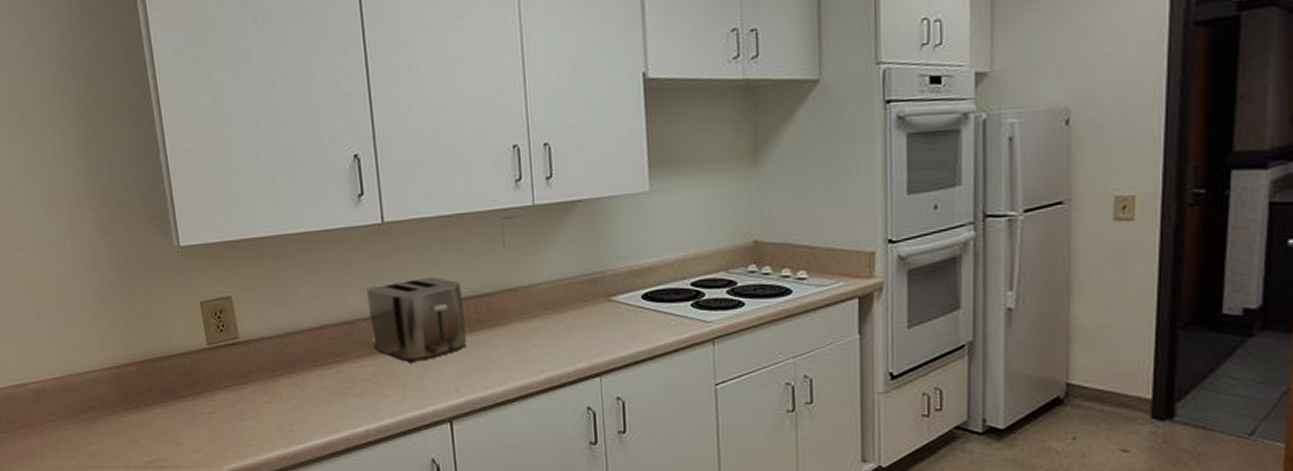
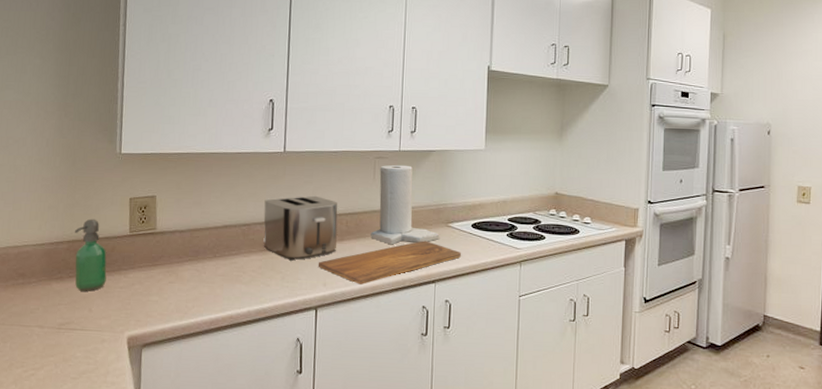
soap dispenser: none [143,332,190,421] -> present [75,218,107,291]
cutting board: none [445,322,633,388] -> present [318,240,462,286]
paper towel: none [508,224,601,332] -> present [371,164,440,245]

